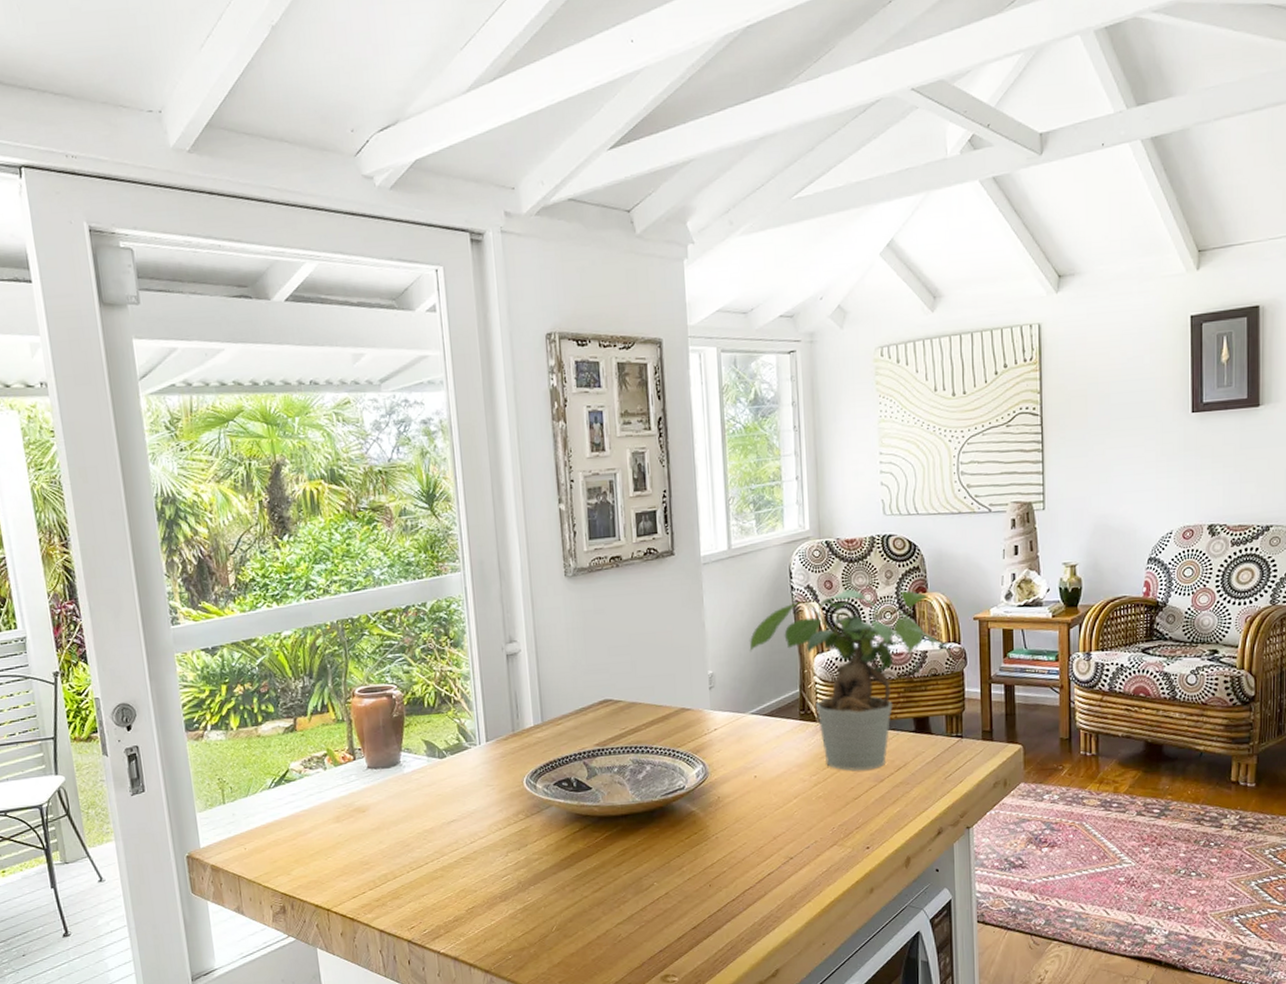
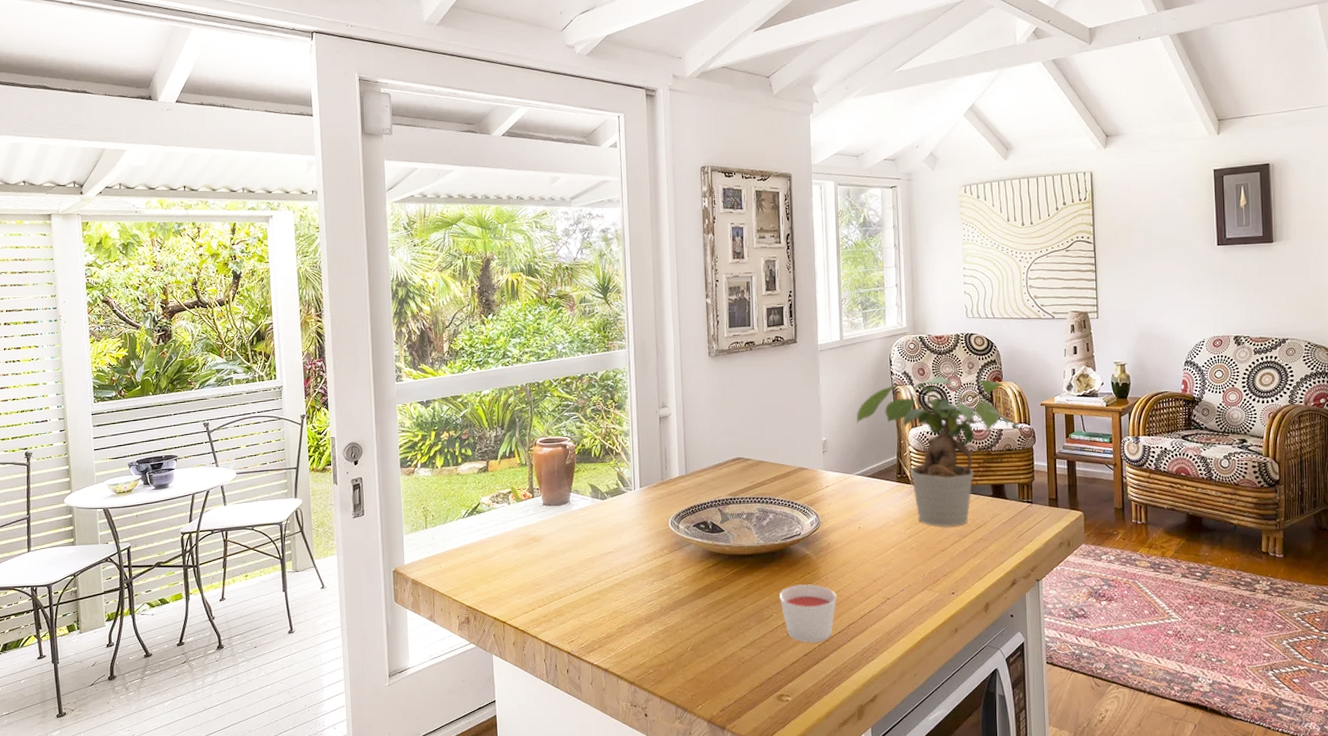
candle: none [661,846,730,914] -> present [780,584,838,643]

